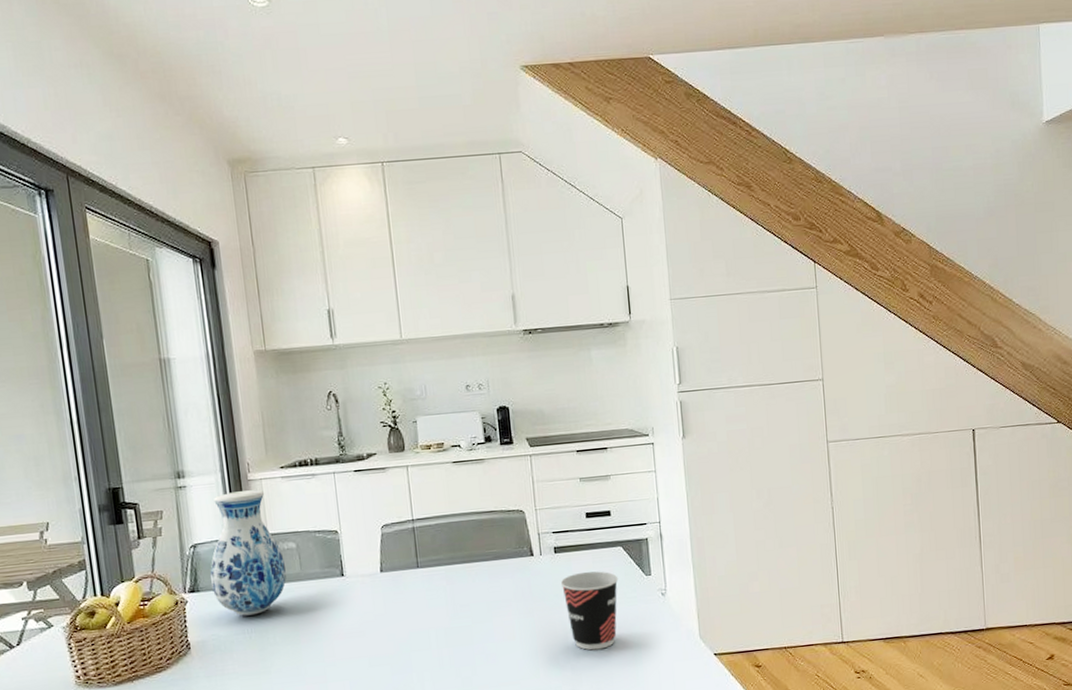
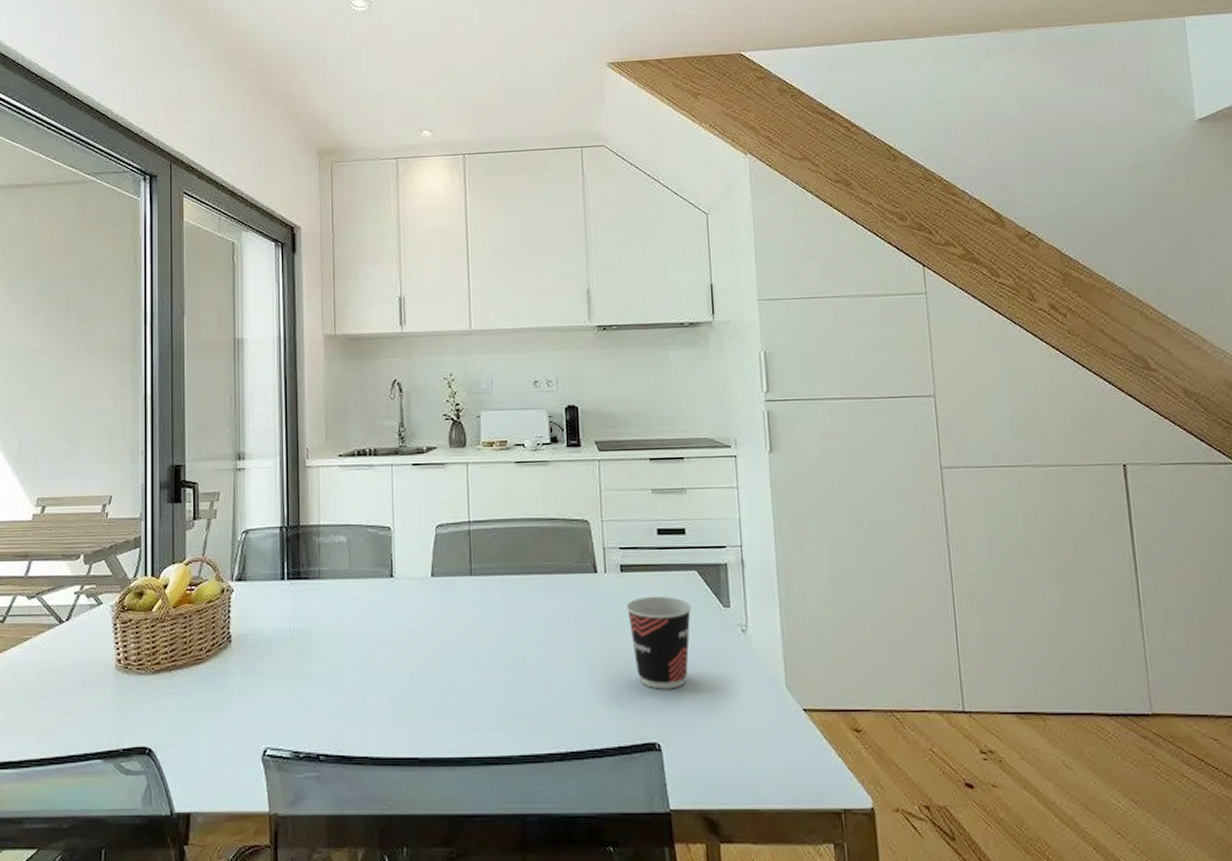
vase: present [210,489,287,616] -> none [259,477,334,612]

